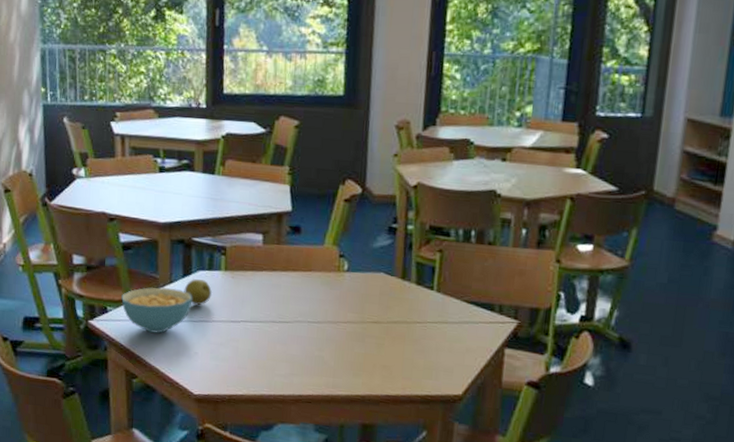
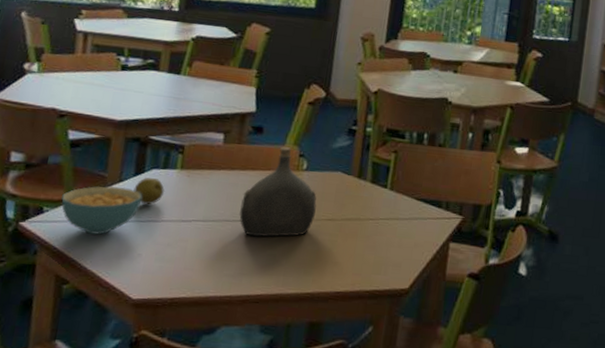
water jug: none [285,247,361,339] -> present [239,147,317,237]

